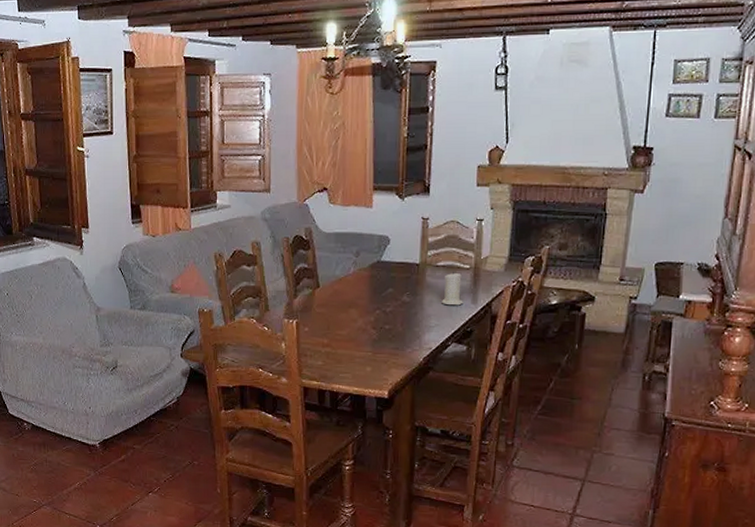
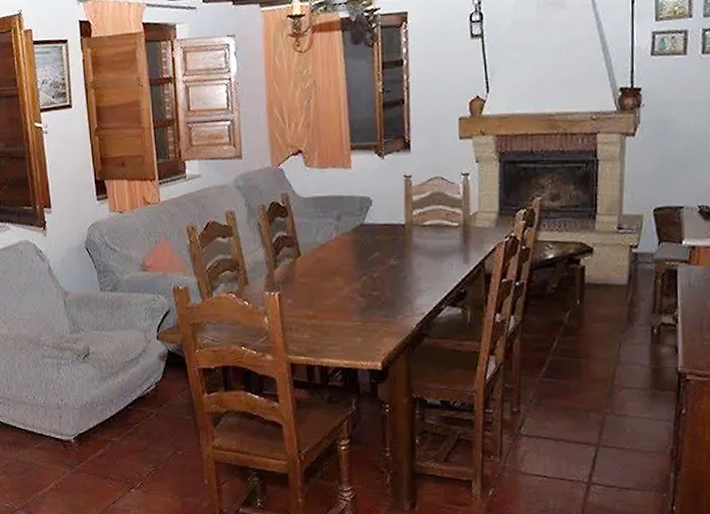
candle: present [442,272,463,306] -> none [431,231,454,267]

